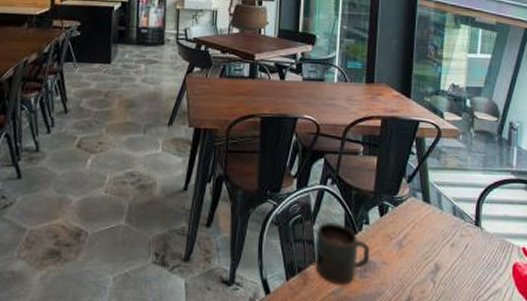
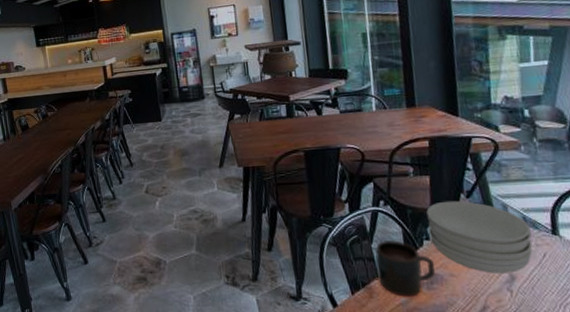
bowl: none [368,184,458,263] -> present [426,200,533,273]

